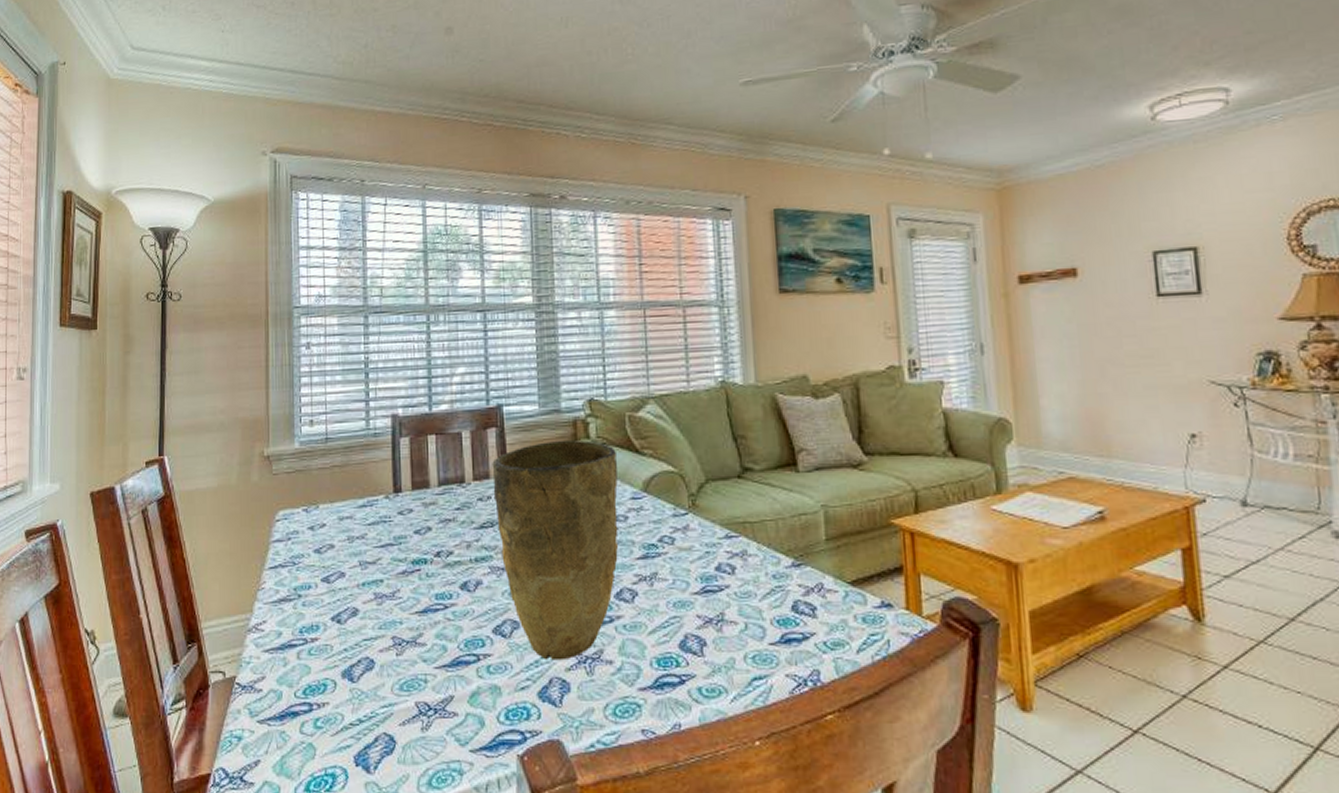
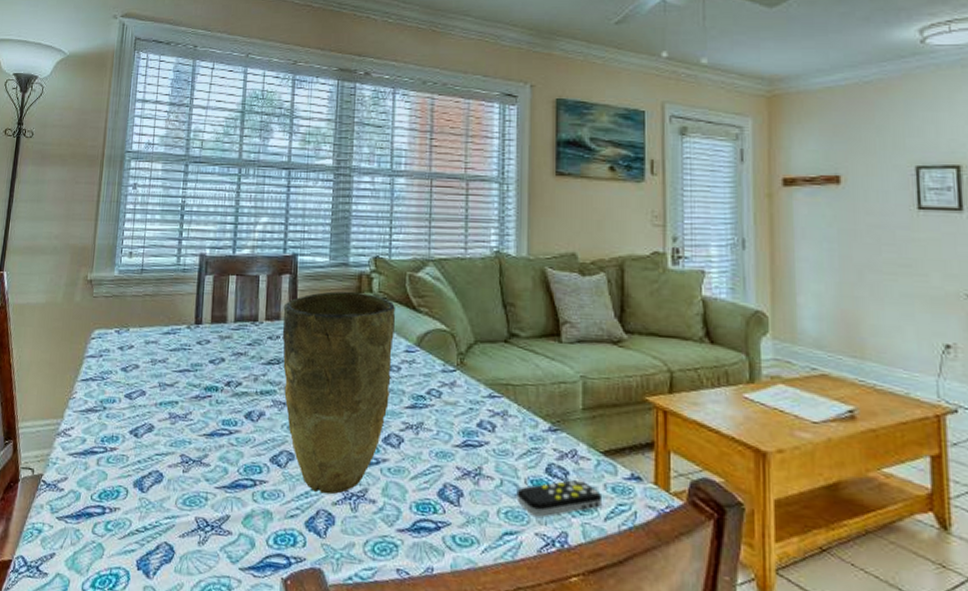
remote control: none [763,613,852,657] -> present [516,479,601,518]

